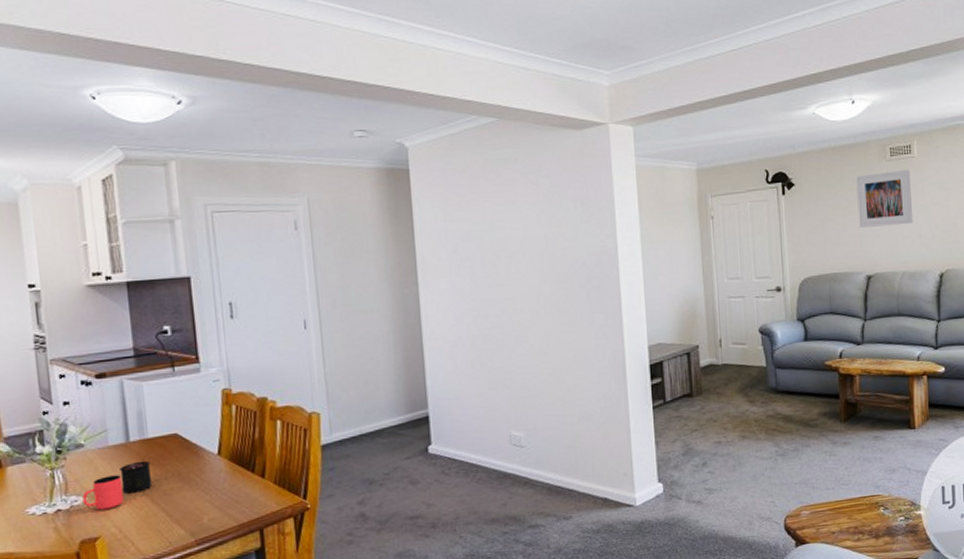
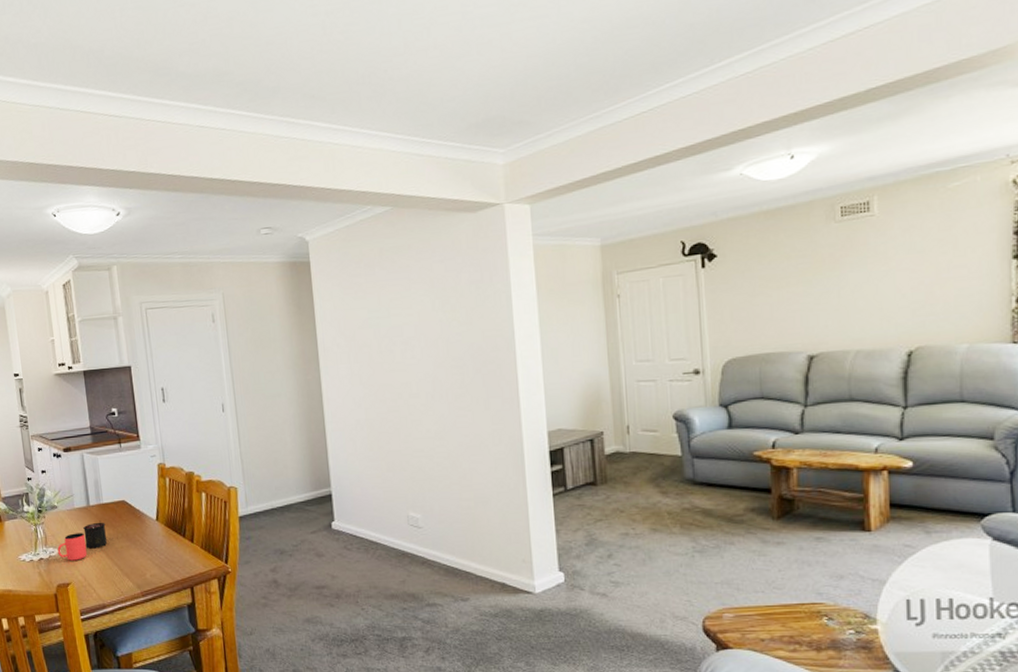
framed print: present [856,169,913,228] -> none [796,230,872,301]

